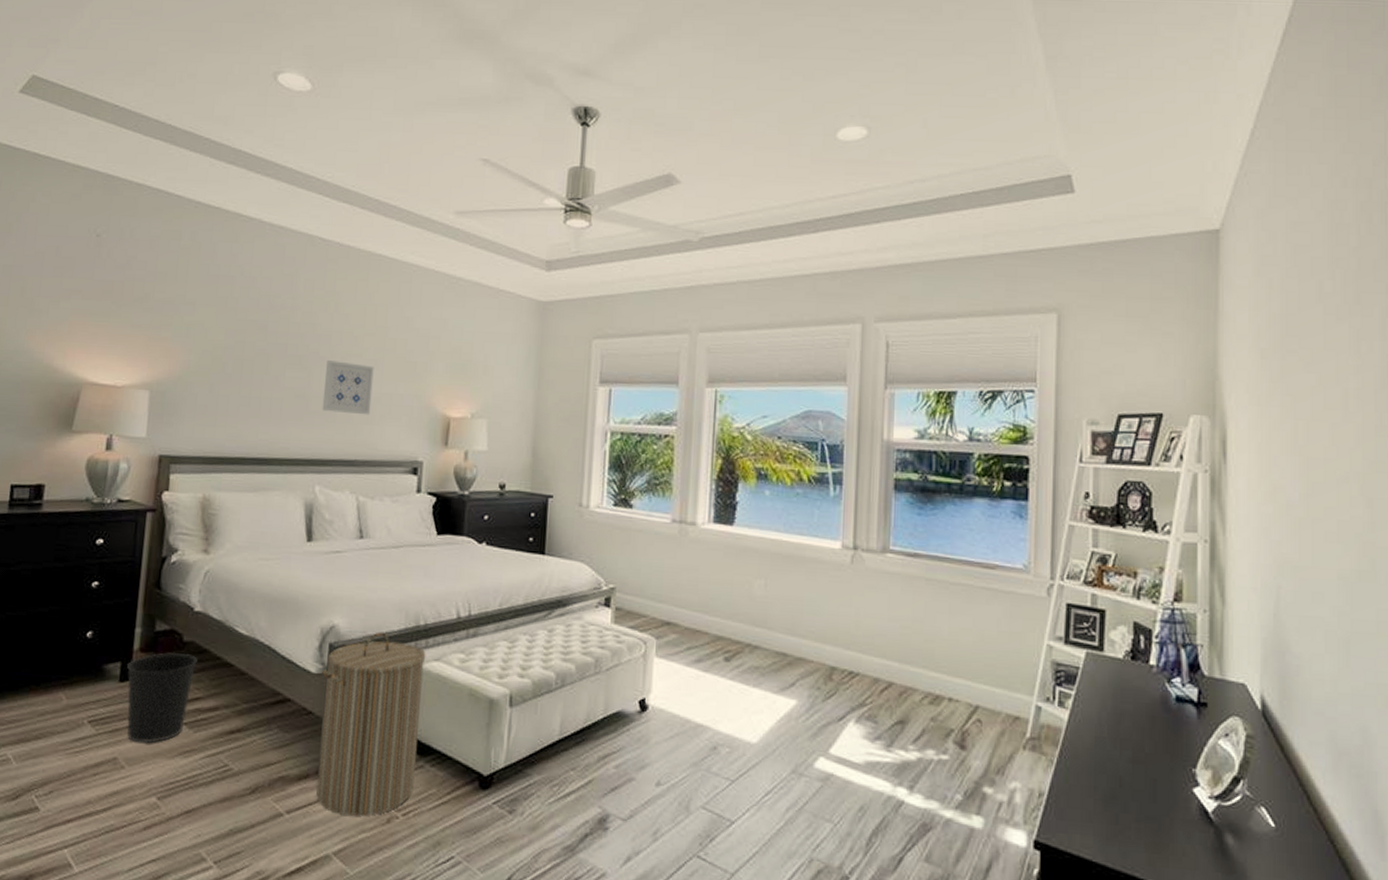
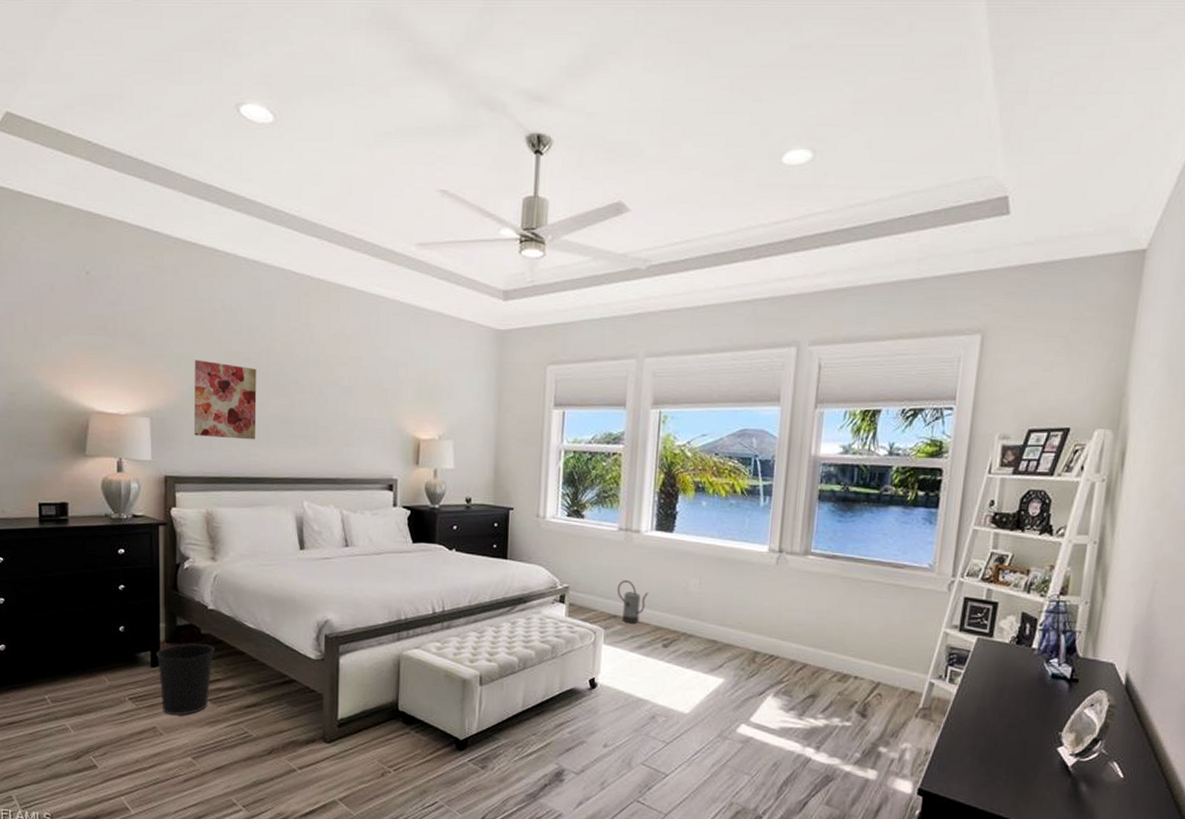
wall art: none [198,328,274,416] -> present [194,359,257,440]
laundry hamper: present [316,632,426,816] -> none [319,625,408,771]
wall art: present [322,360,374,415] -> none [305,388,349,438]
watering can: none [670,580,707,632] -> present [617,580,648,623]

